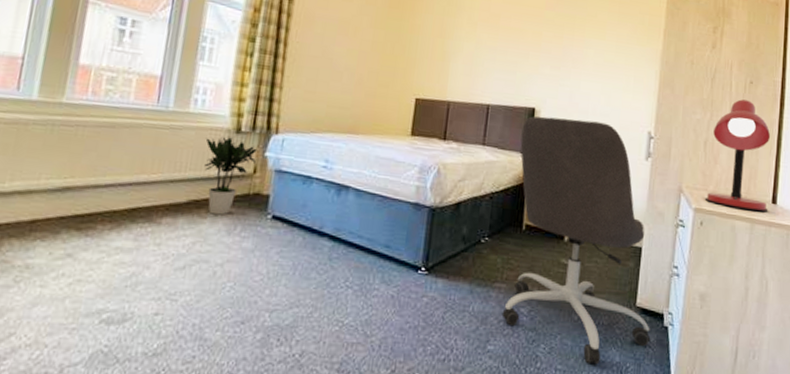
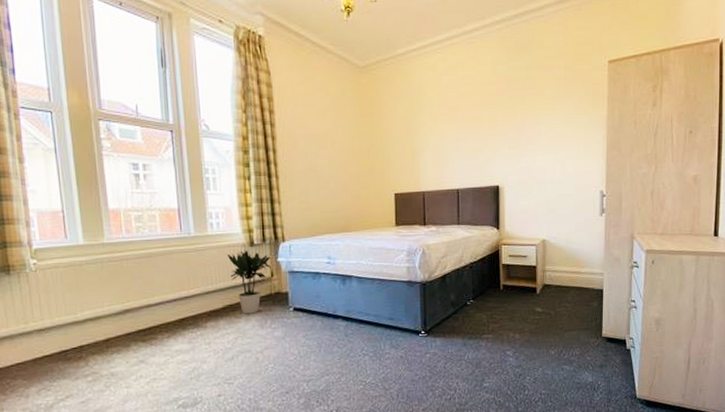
office chair: present [501,116,651,365] -> none [490,189,617,386]
desk lamp: present [706,99,771,213] -> none [655,149,711,246]

